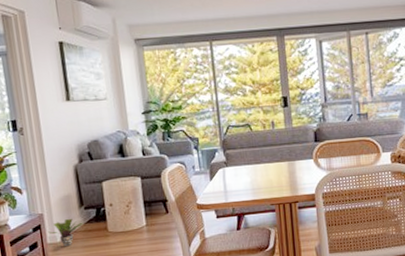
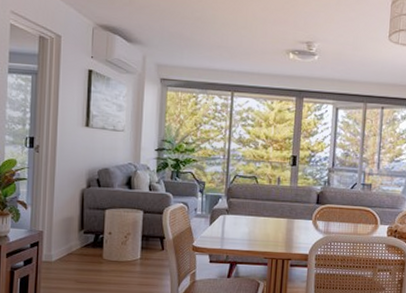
potted plant: present [48,218,84,247] -> none [45,239,81,267]

